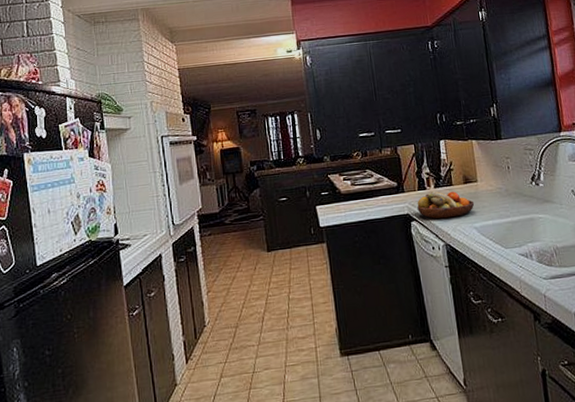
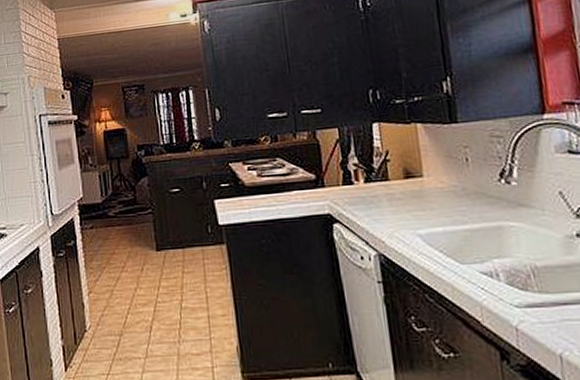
fruit bowl: present [417,190,475,219] -> none [341,186,419,222]

